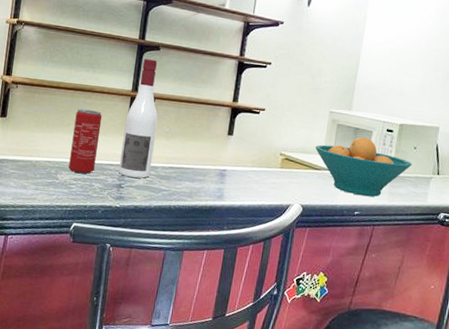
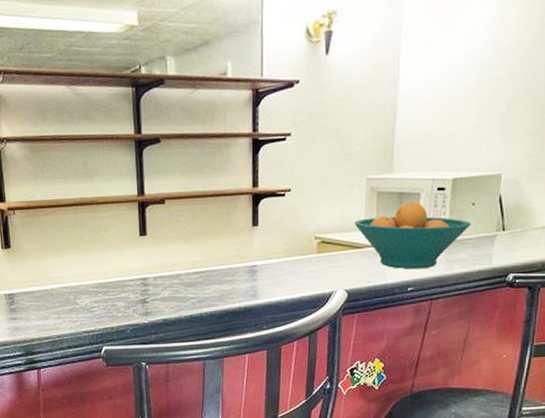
beverage can: present [68,109,103,174] -> none [82,224,114,294]
wine bottle: present [118,59,158,178] -> none [137,155,175,290]

